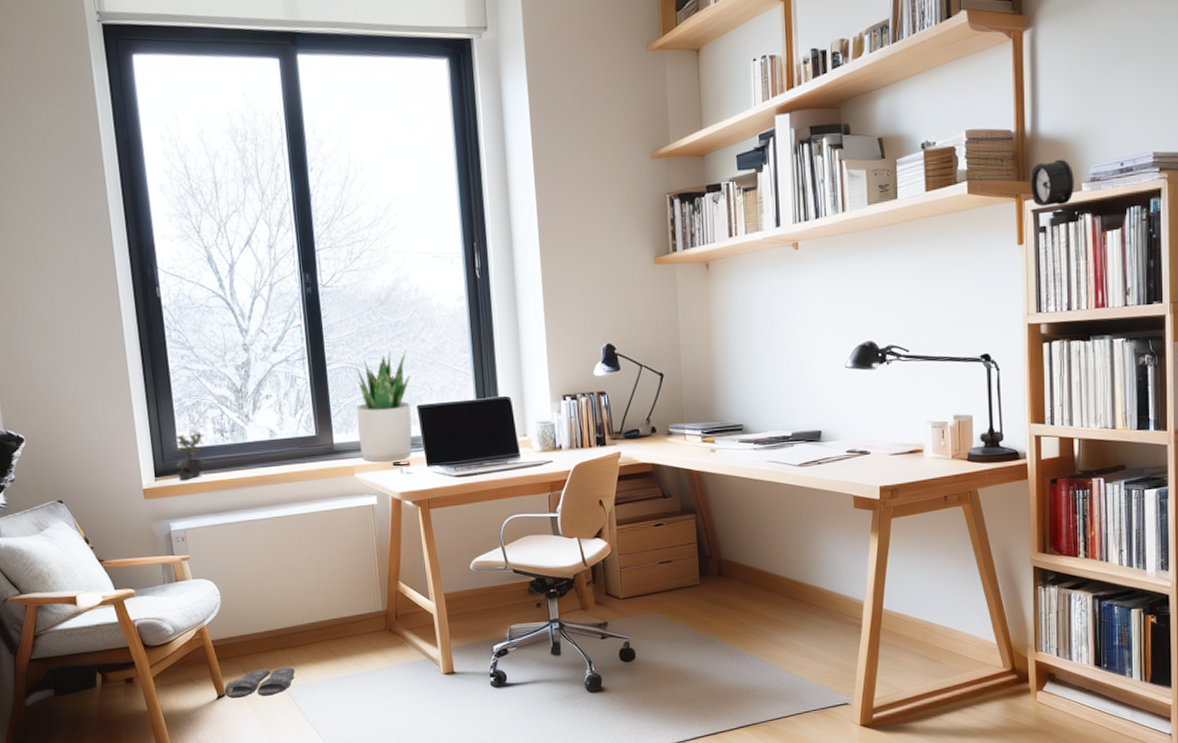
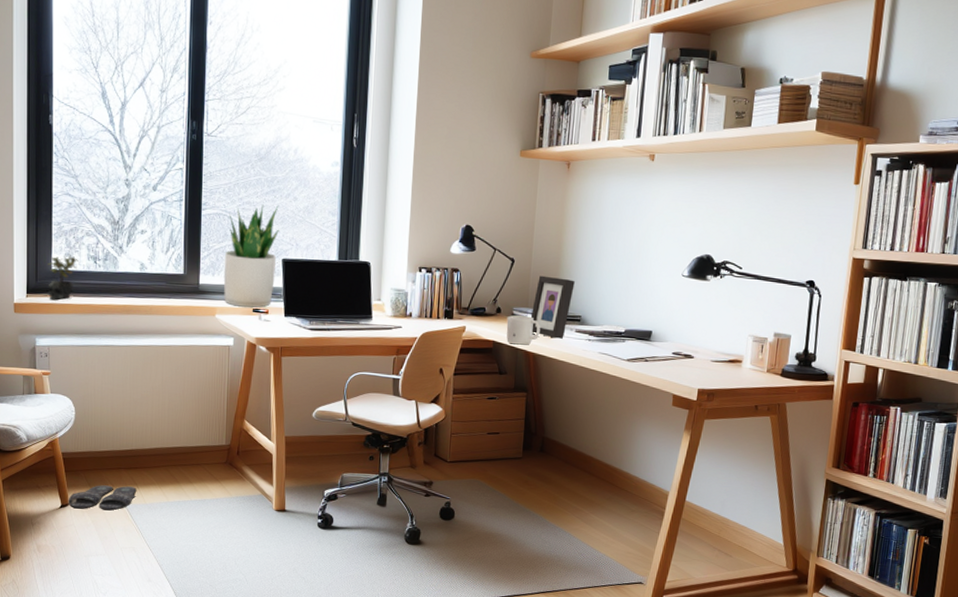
mug: none [663,432,701,465] -> present [506,315,541,345]
picture frame: none [688,386,731,452] -> present [530,275,575,339]
alarm clock: present [1030,159,1074,206] -> none [873,110,914,153]

